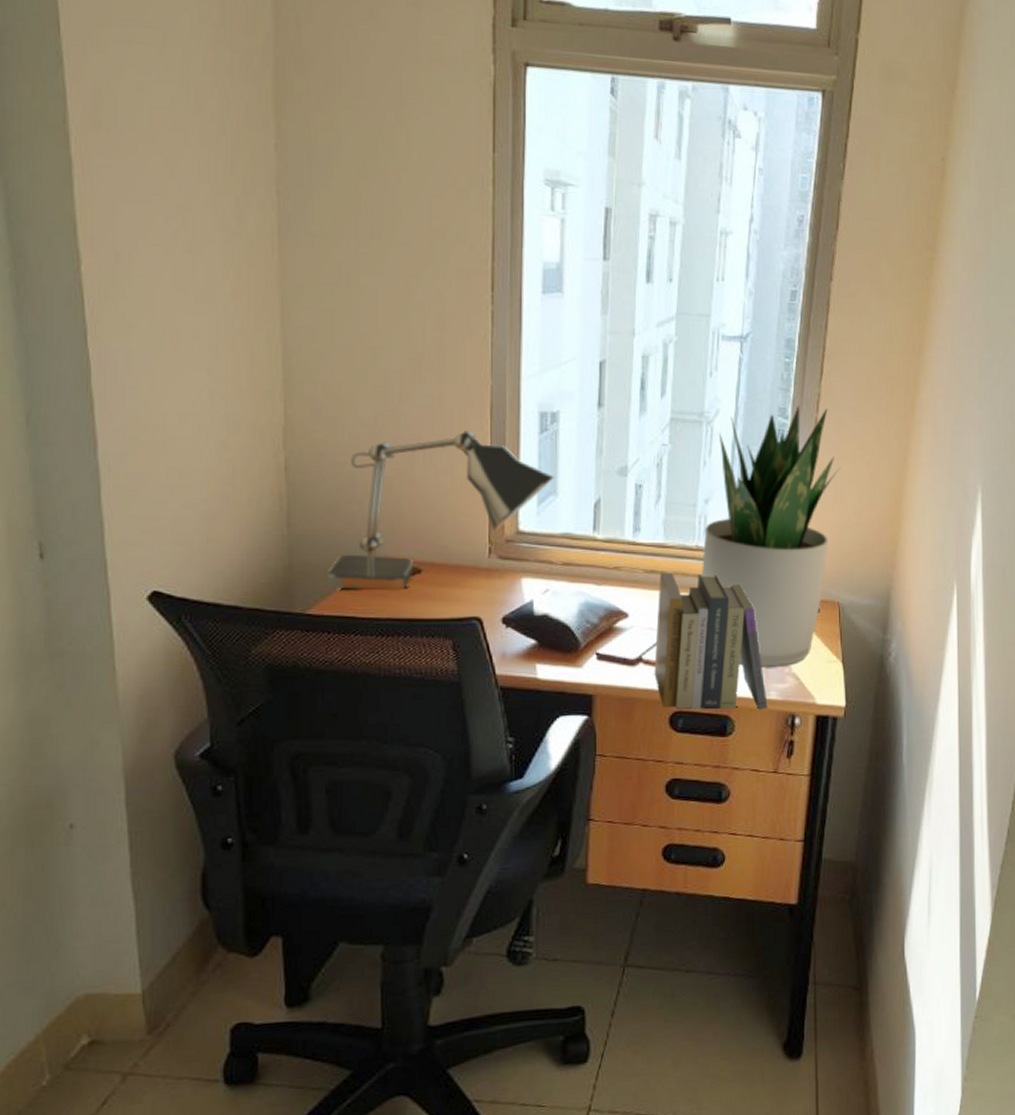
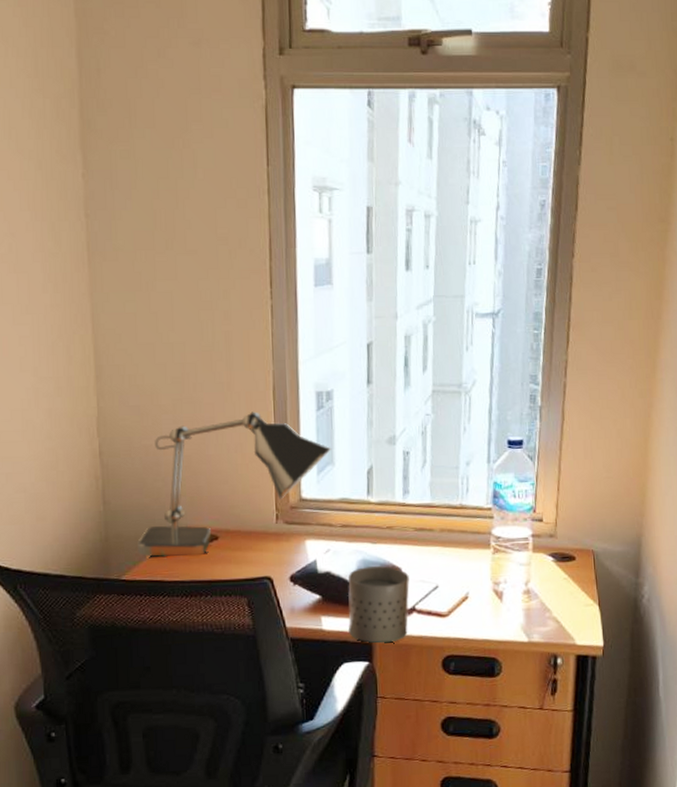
mug: none [566,610,637,696] -> present [348,566,410,644]
books: present [654,572,768,710] -> none [426,529,532,654]
planter: present [702,405,841,667] -> none [466,372,589,612]

